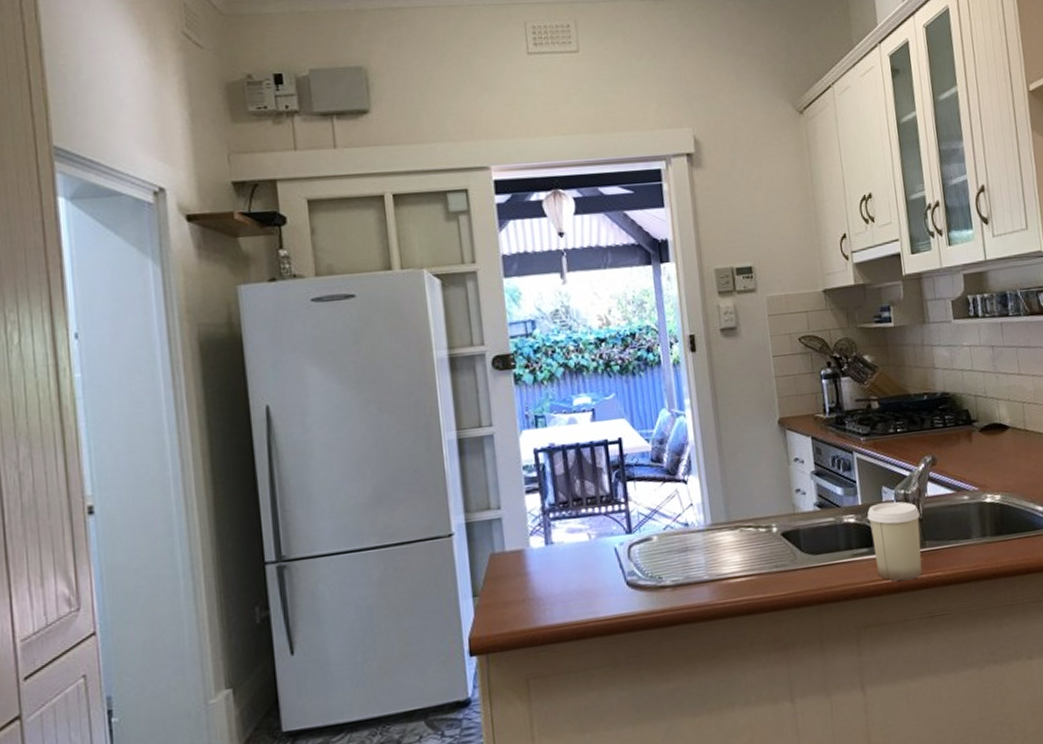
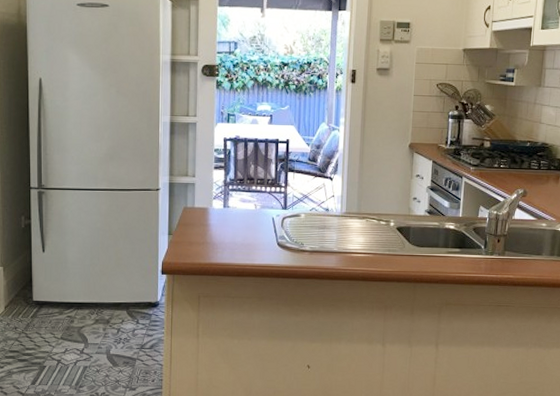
cup: present [867,501,923,581] -> none [464,218,505,277]

